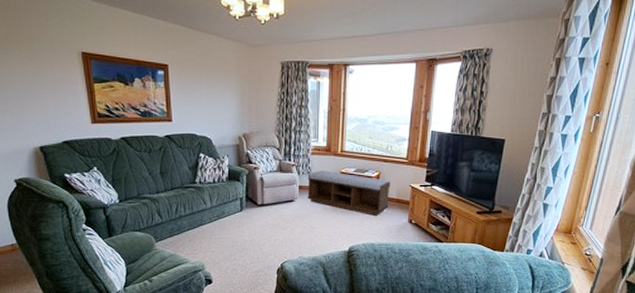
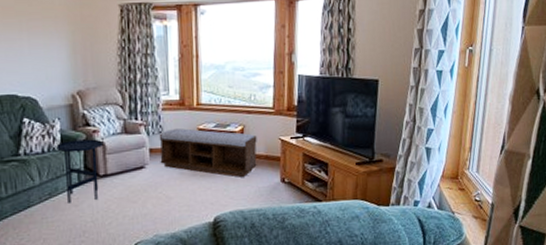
side table: none [225,174,262,225] -> present [56,139,104,203]

